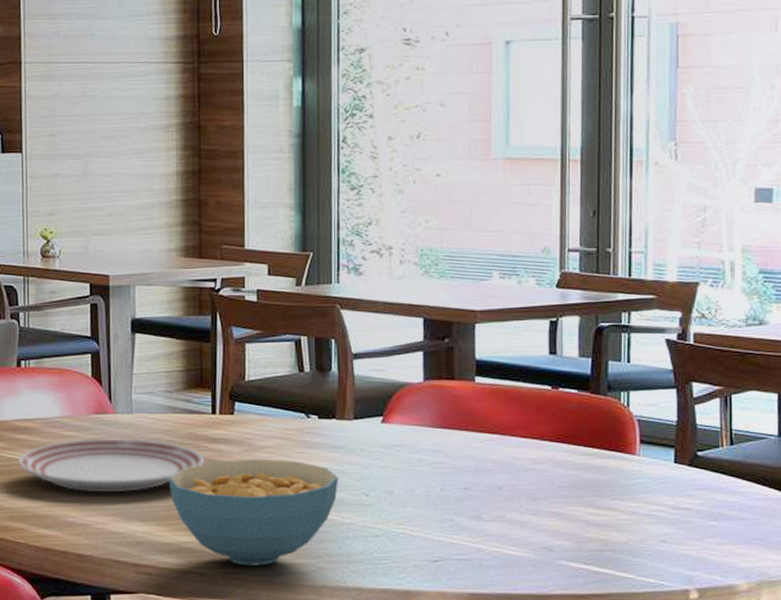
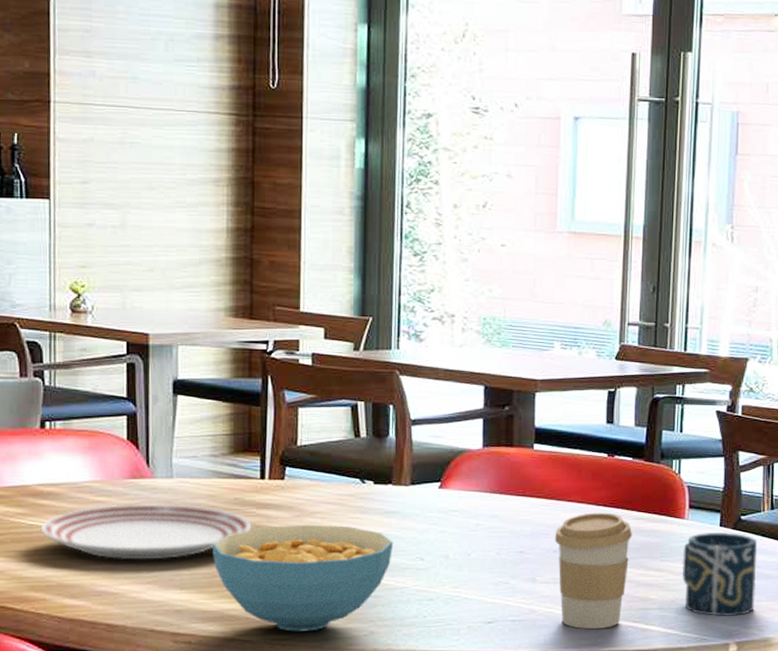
coffee cup: none [499,448,581,570] -> present [554,512,633,629]
cup: none [634,468,717,561] -> present [681,531,758,617]

